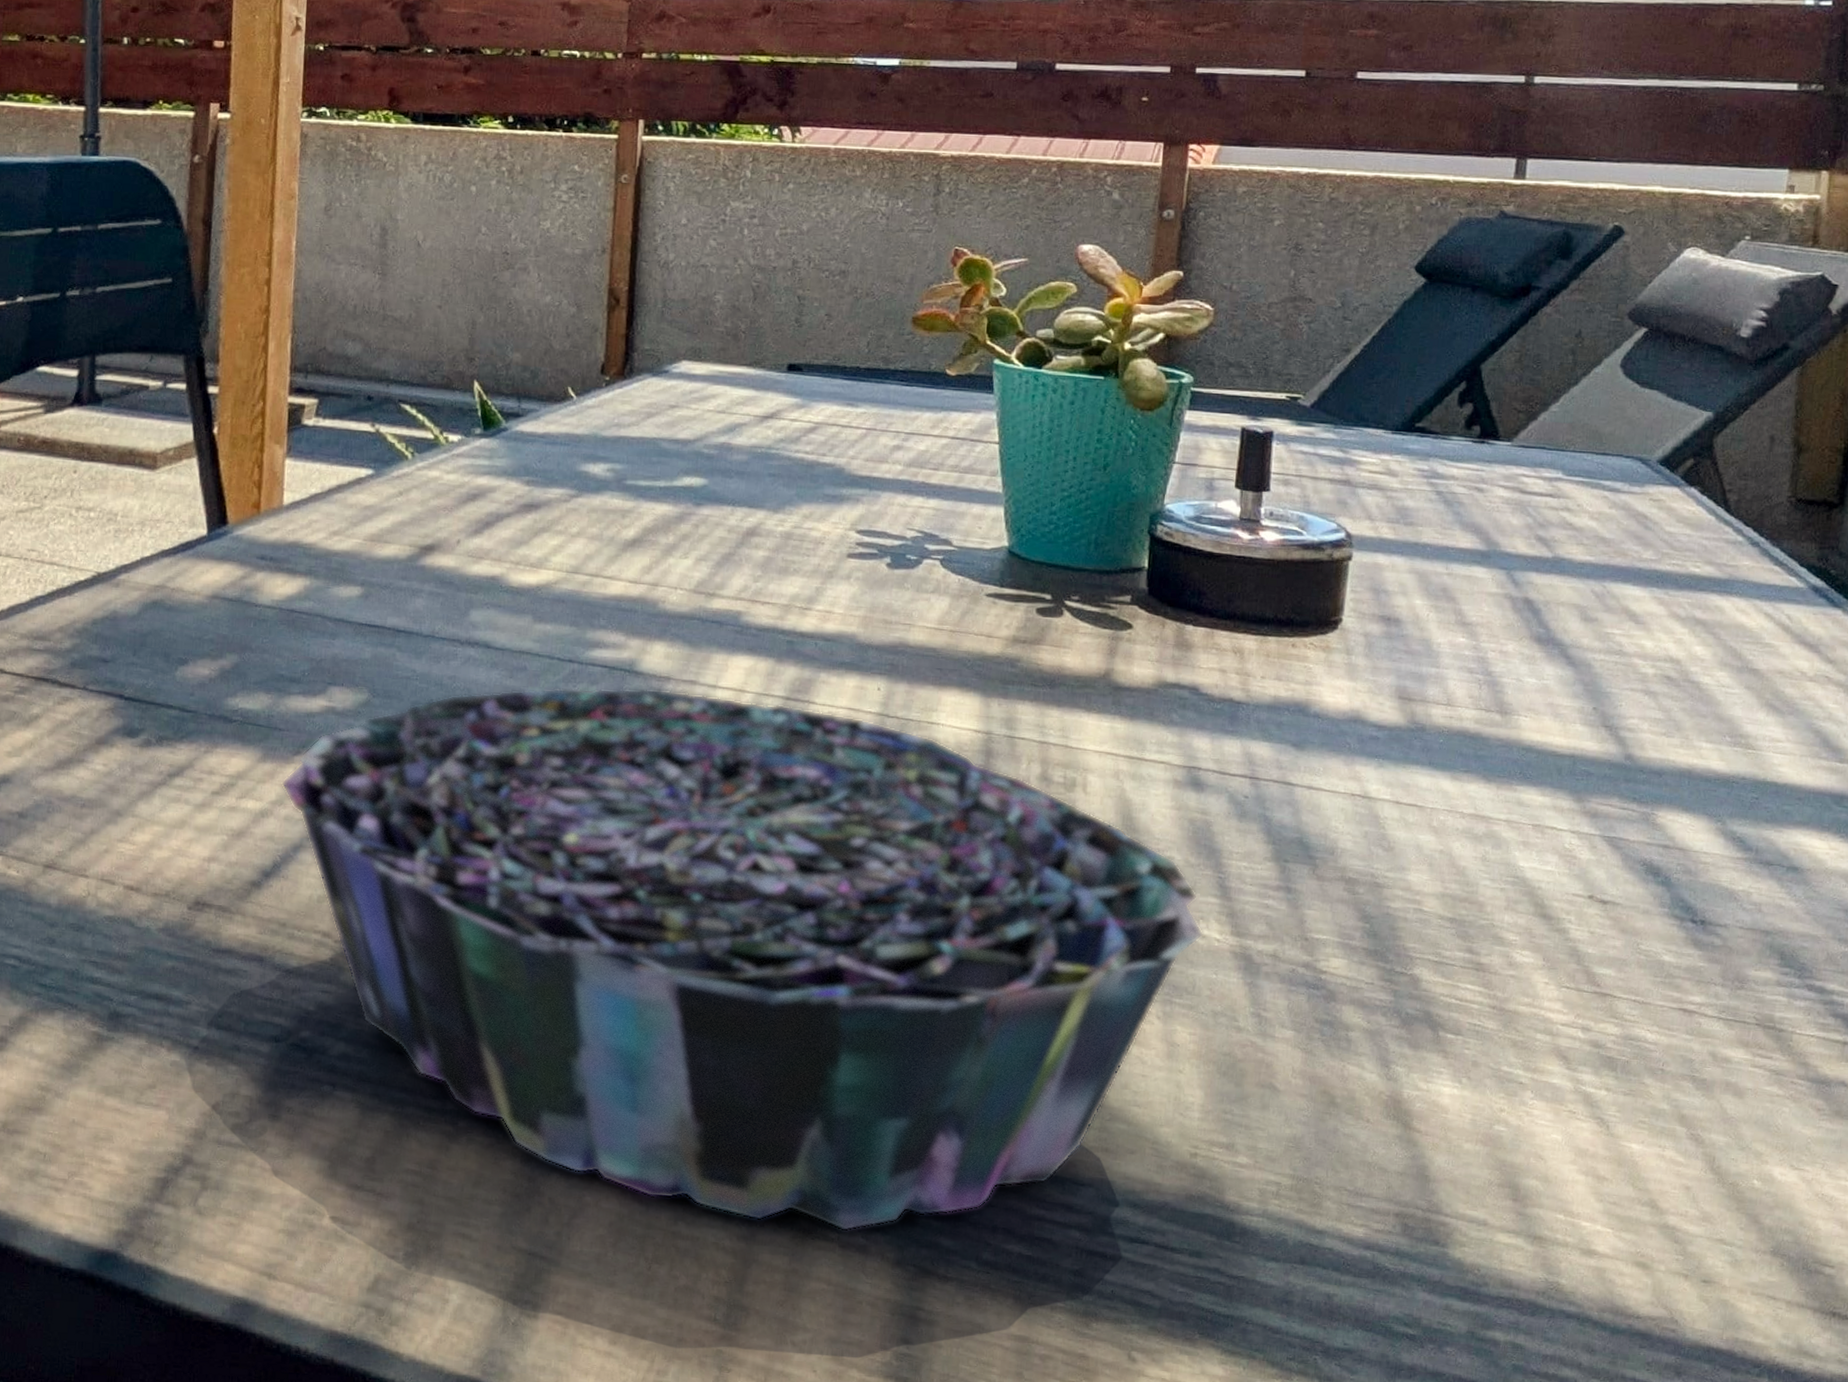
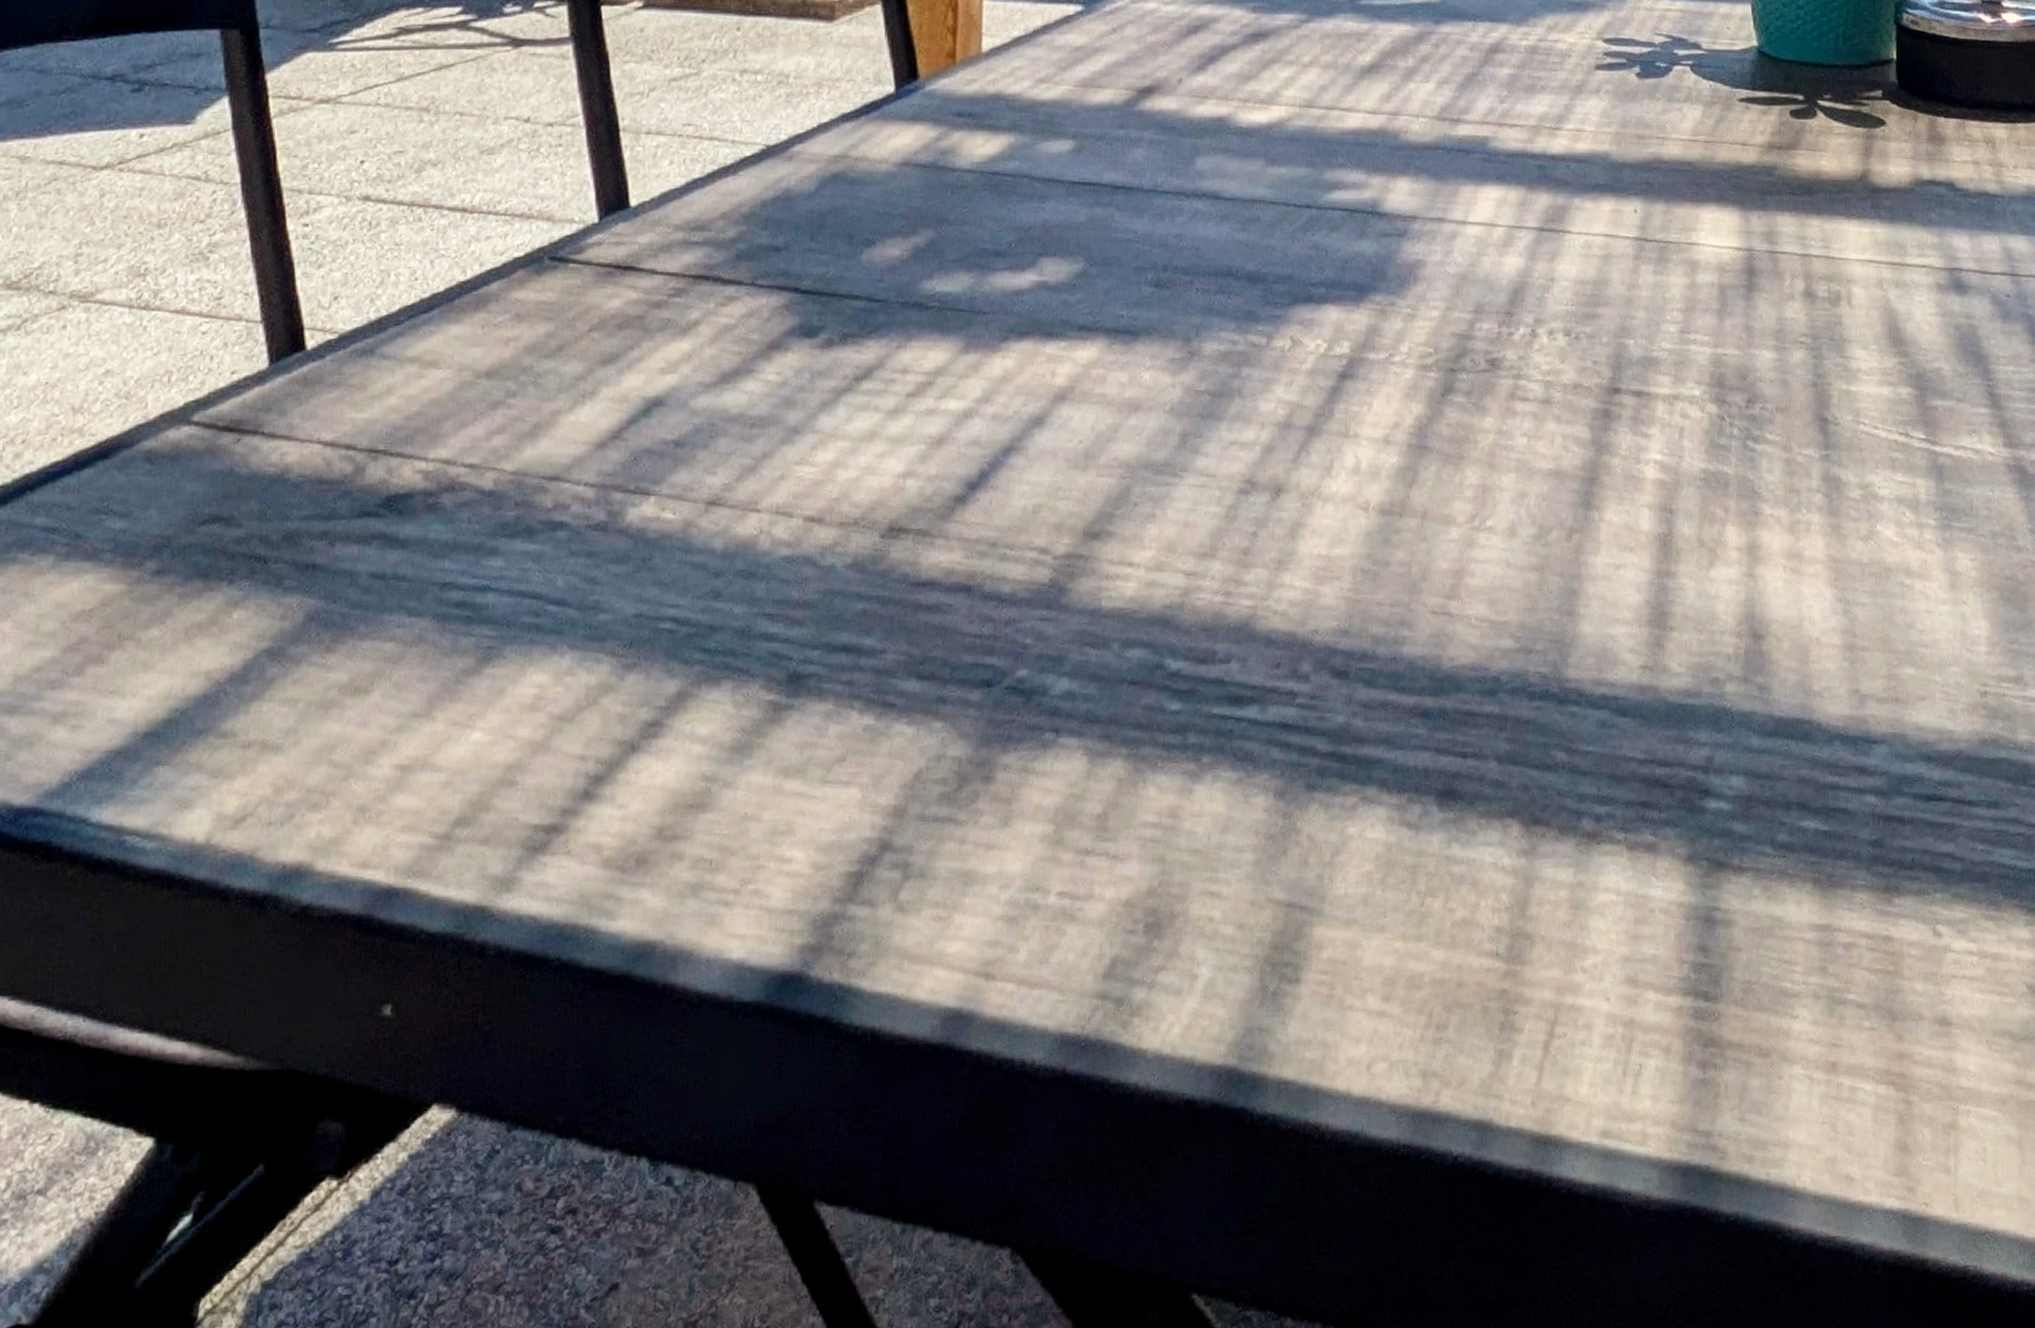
decorative bowl: present [281,688,1204,1232] -> none [987,231,1978,831]

